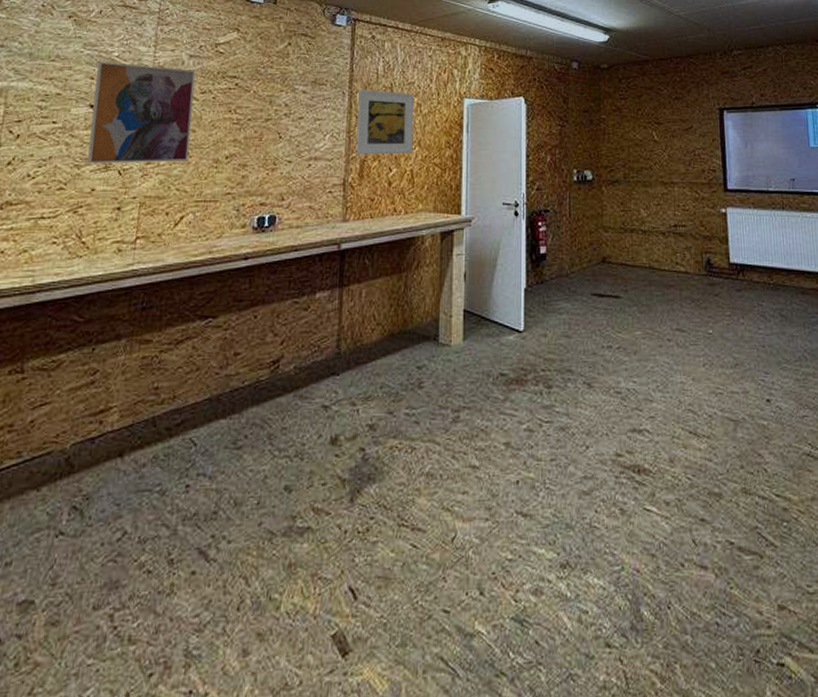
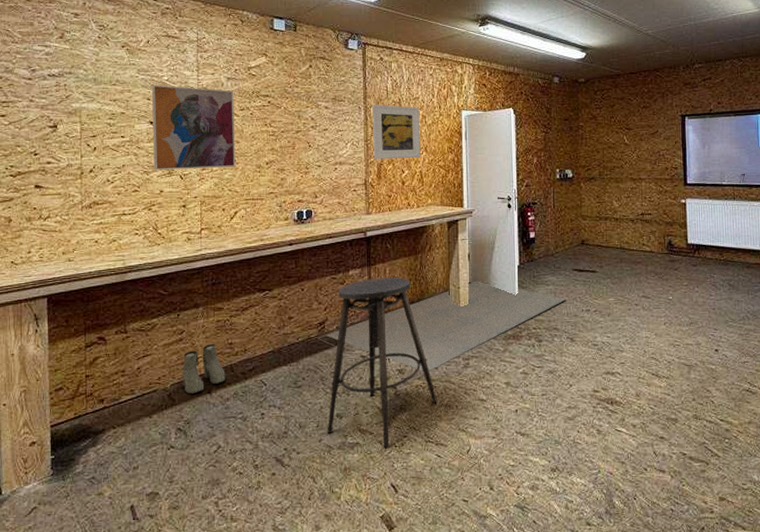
boots: none [86,389,145,458] -> present [181,344,226,394]
rug: none [268,307,583,441] -> present [317,280,566,381]
stool: none [269,301,417,536] -> present [327,276,437,449]

